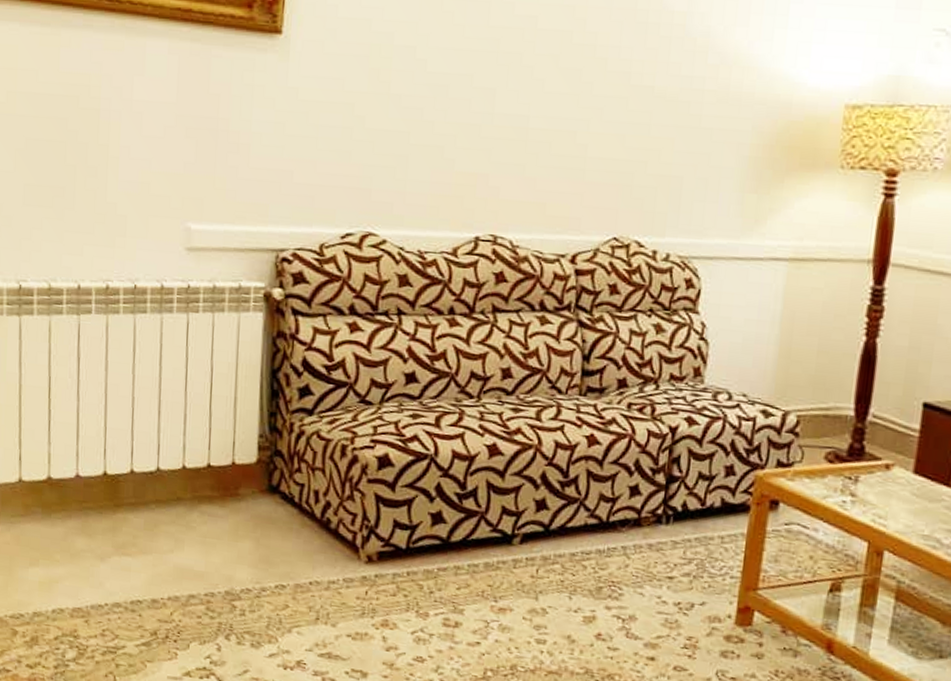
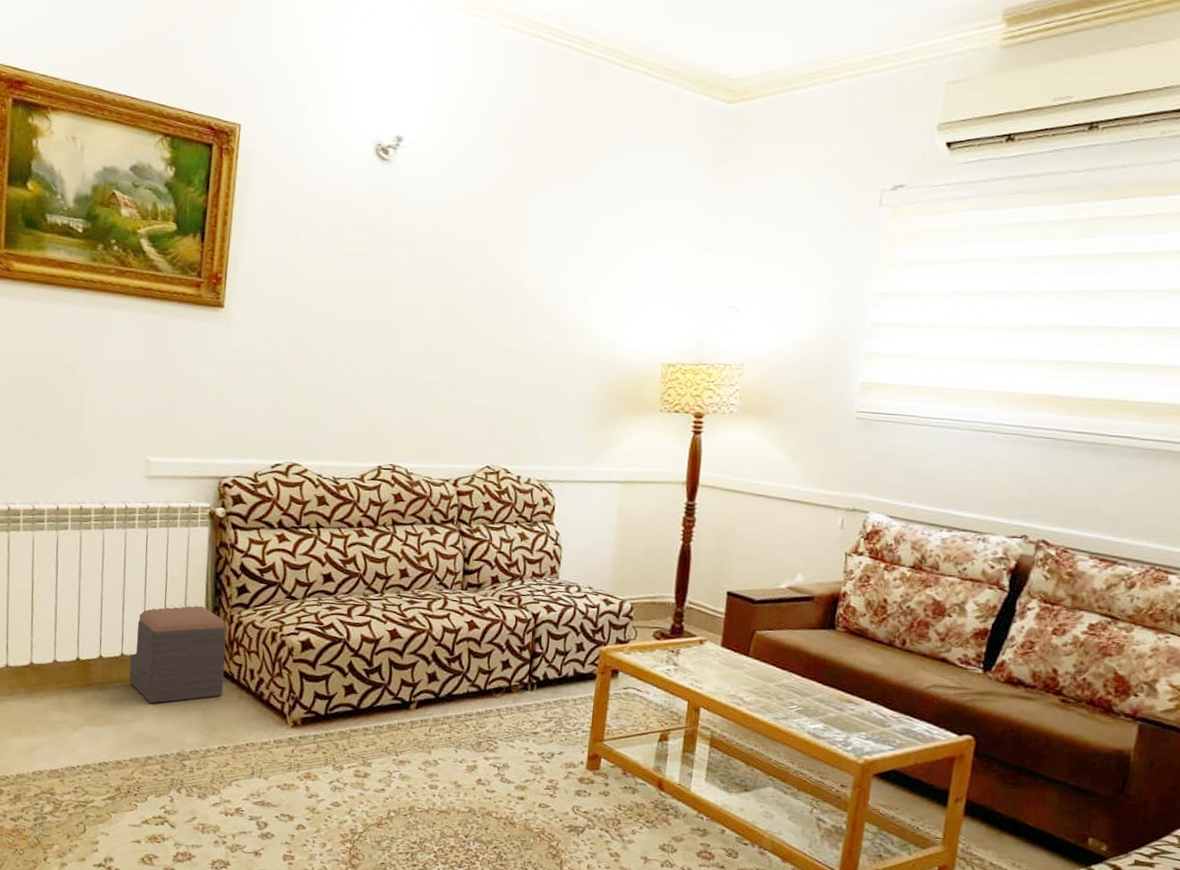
footstool: none [166,408,285,531] -> present [129,604,226,704]

